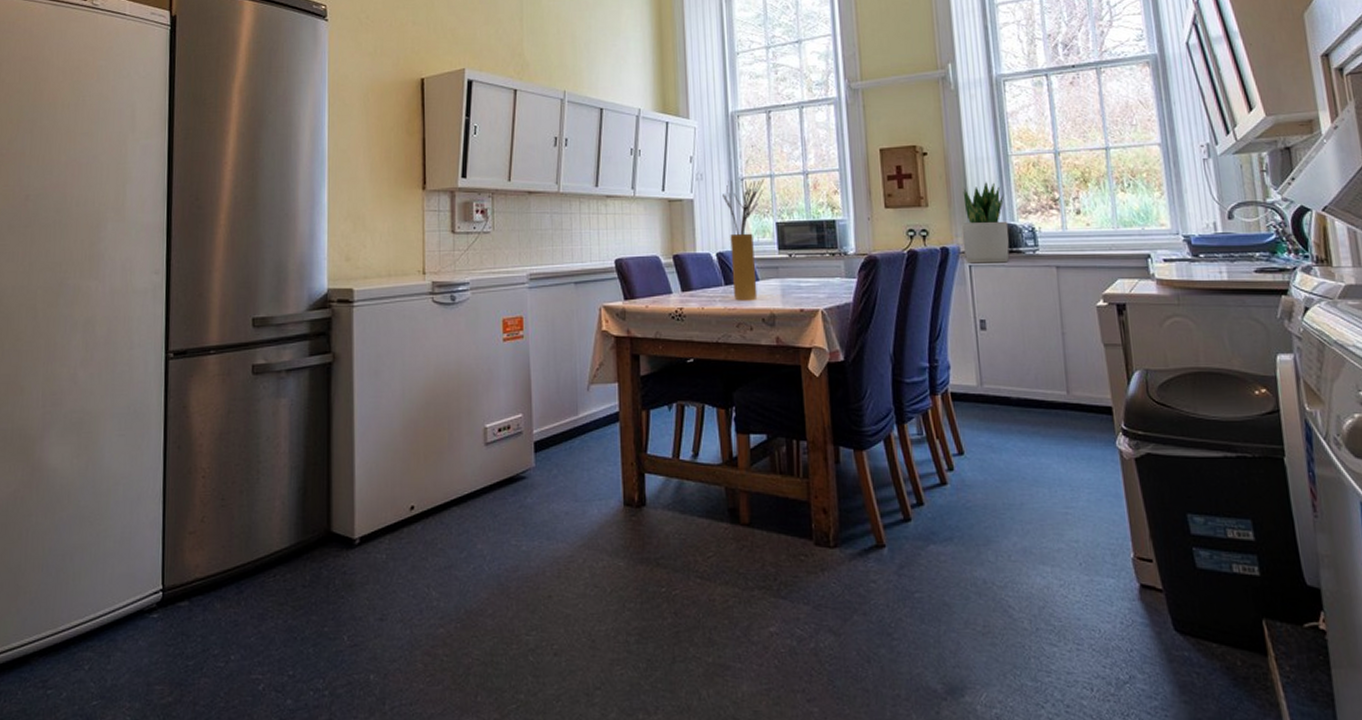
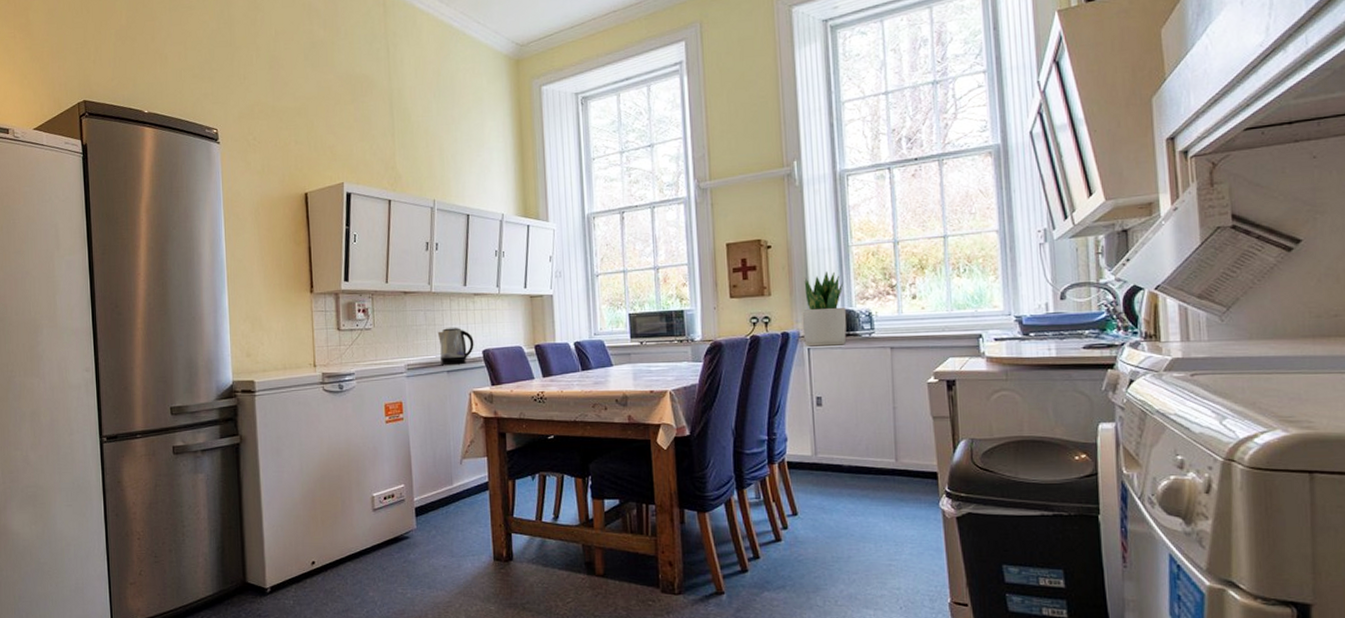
kettle: none [564,232,606,276] -> present [437,327,474,366]
vase: present [723,178,765,301] -> none [580,274,618,385]

